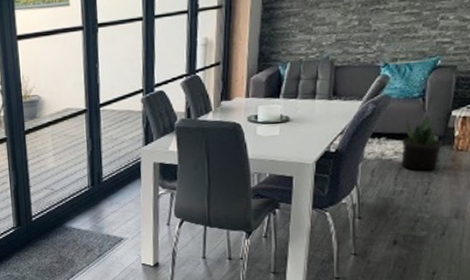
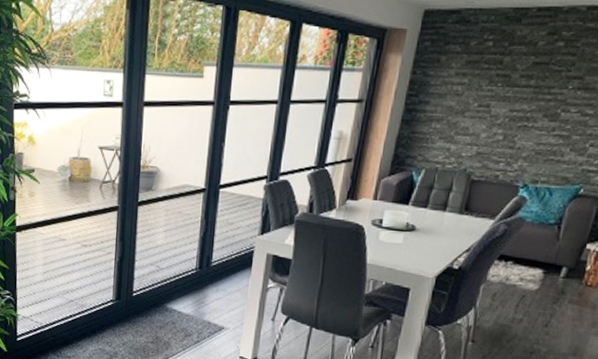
planter: present [401,117,442,171] -> none [525,246,572,302]

